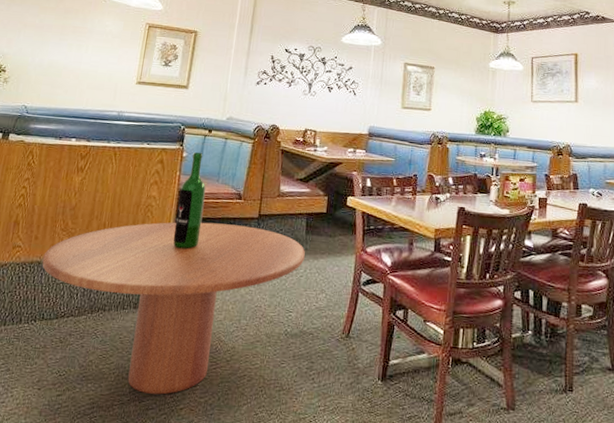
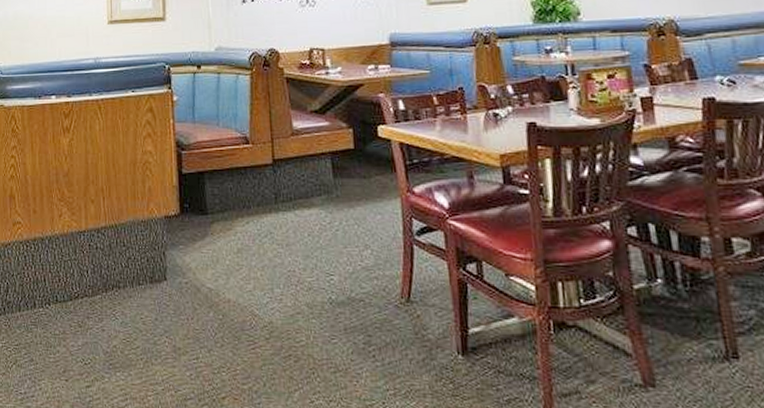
dining table: present [42,152,305,395] -> none [45,93,337,382]

